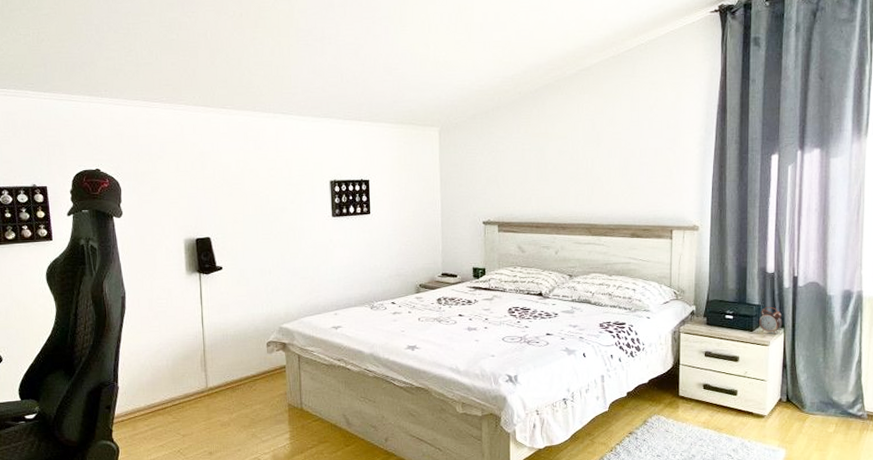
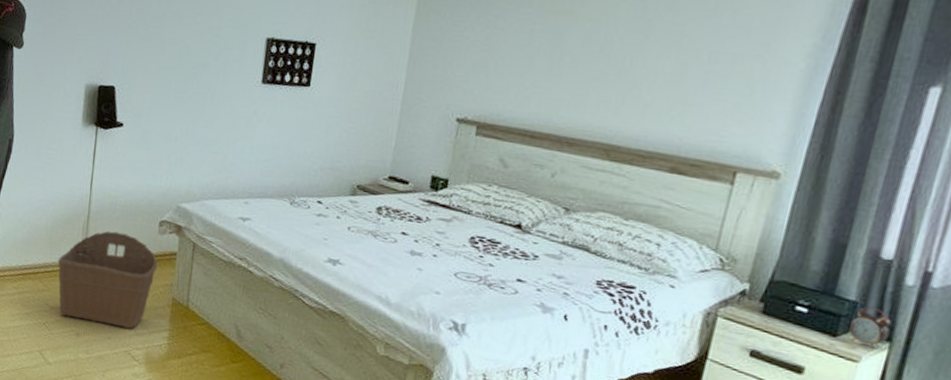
wicker basket: none [182,358,271,440] -> present [57,231,157,329]

